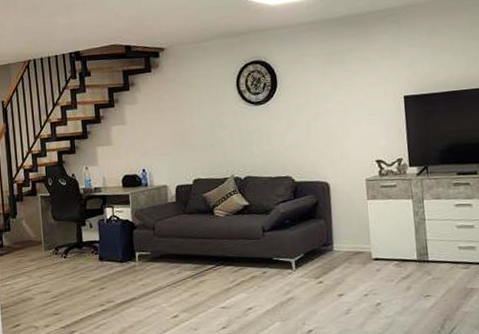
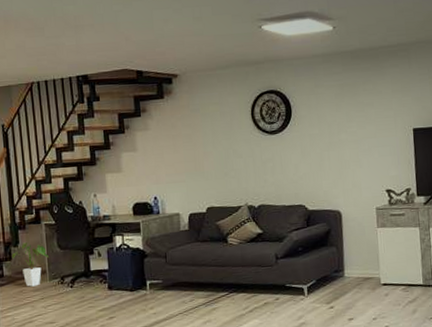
house plant: none [10,214,45,257] -> present [11,242,50,287]

